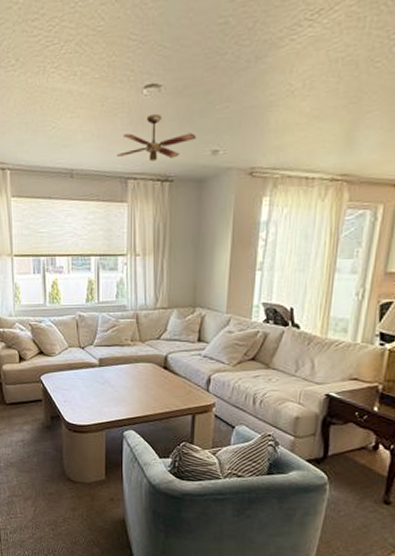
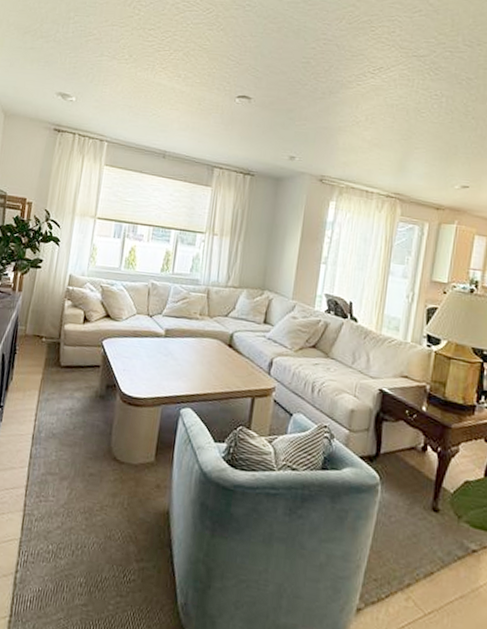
ceiling fan: present [116,113,196,162] -> none [206,118,277,157]

